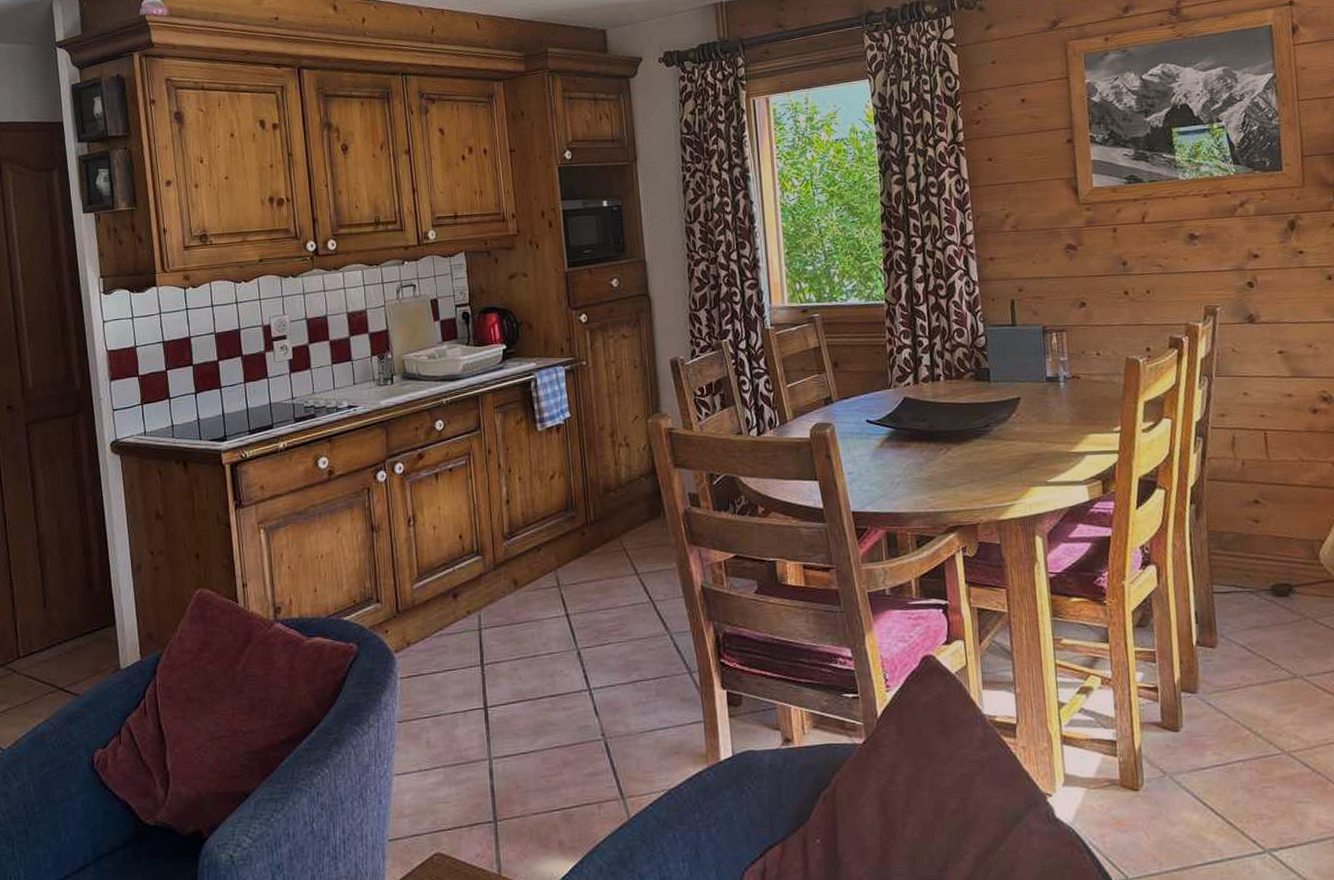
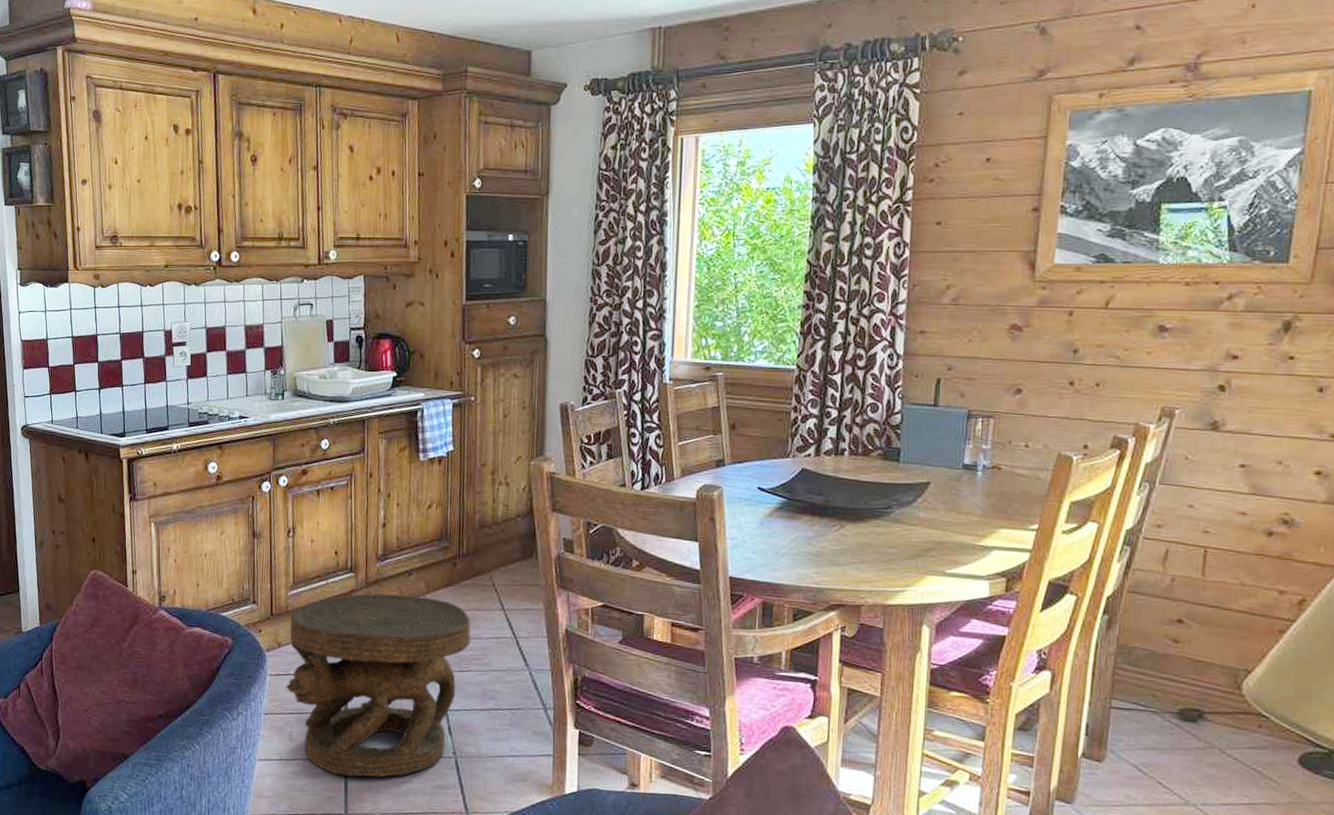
side table: none [418,572,608,779] -> present [286,593,471,777]

